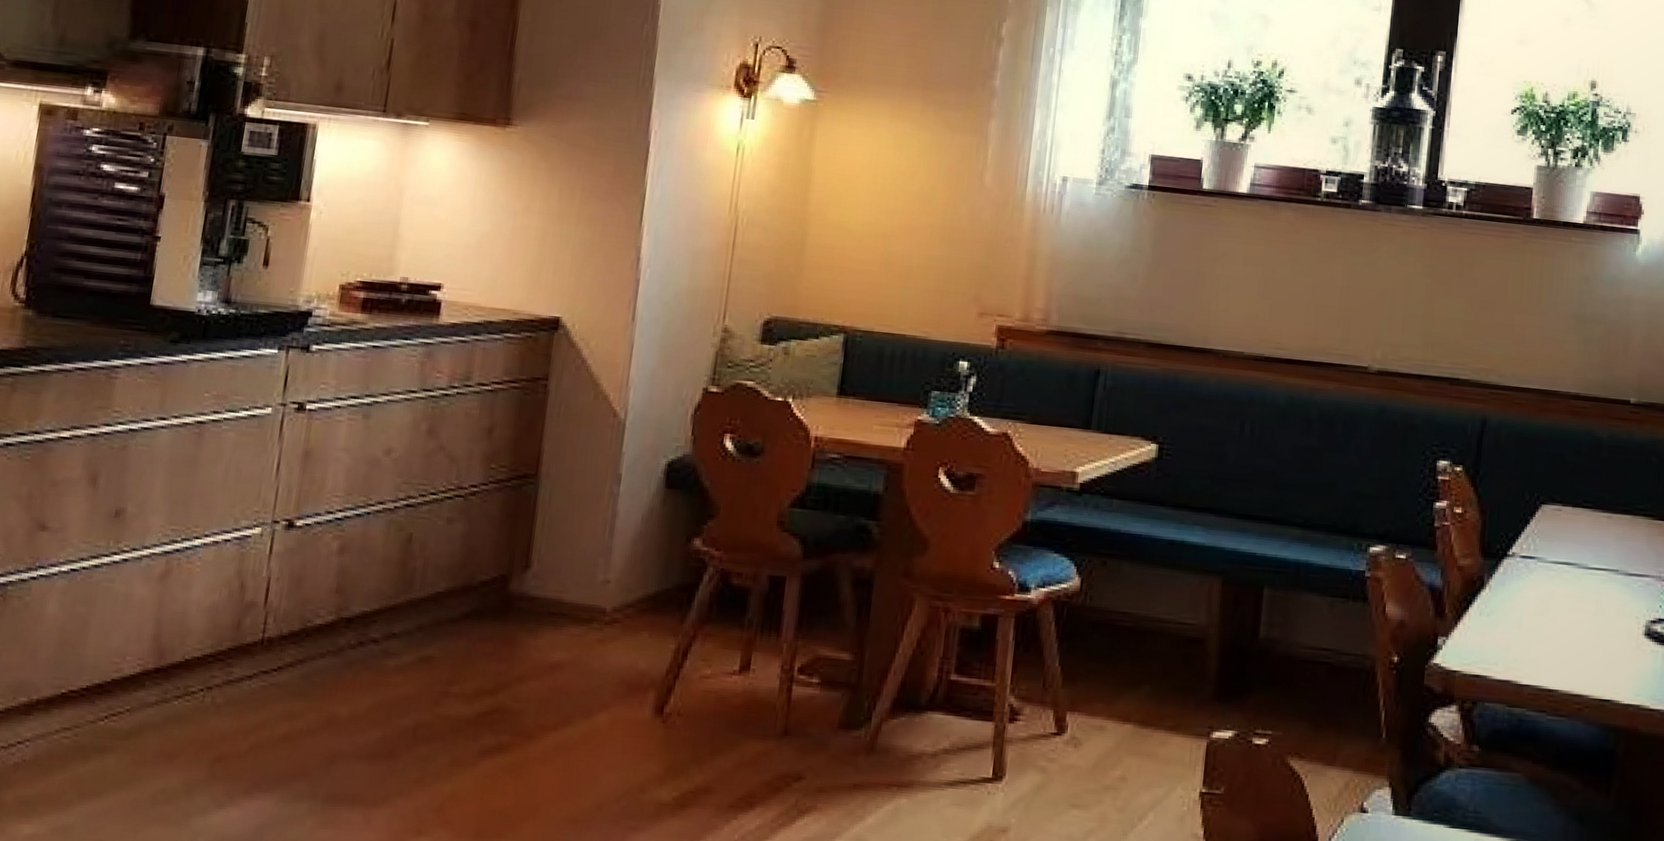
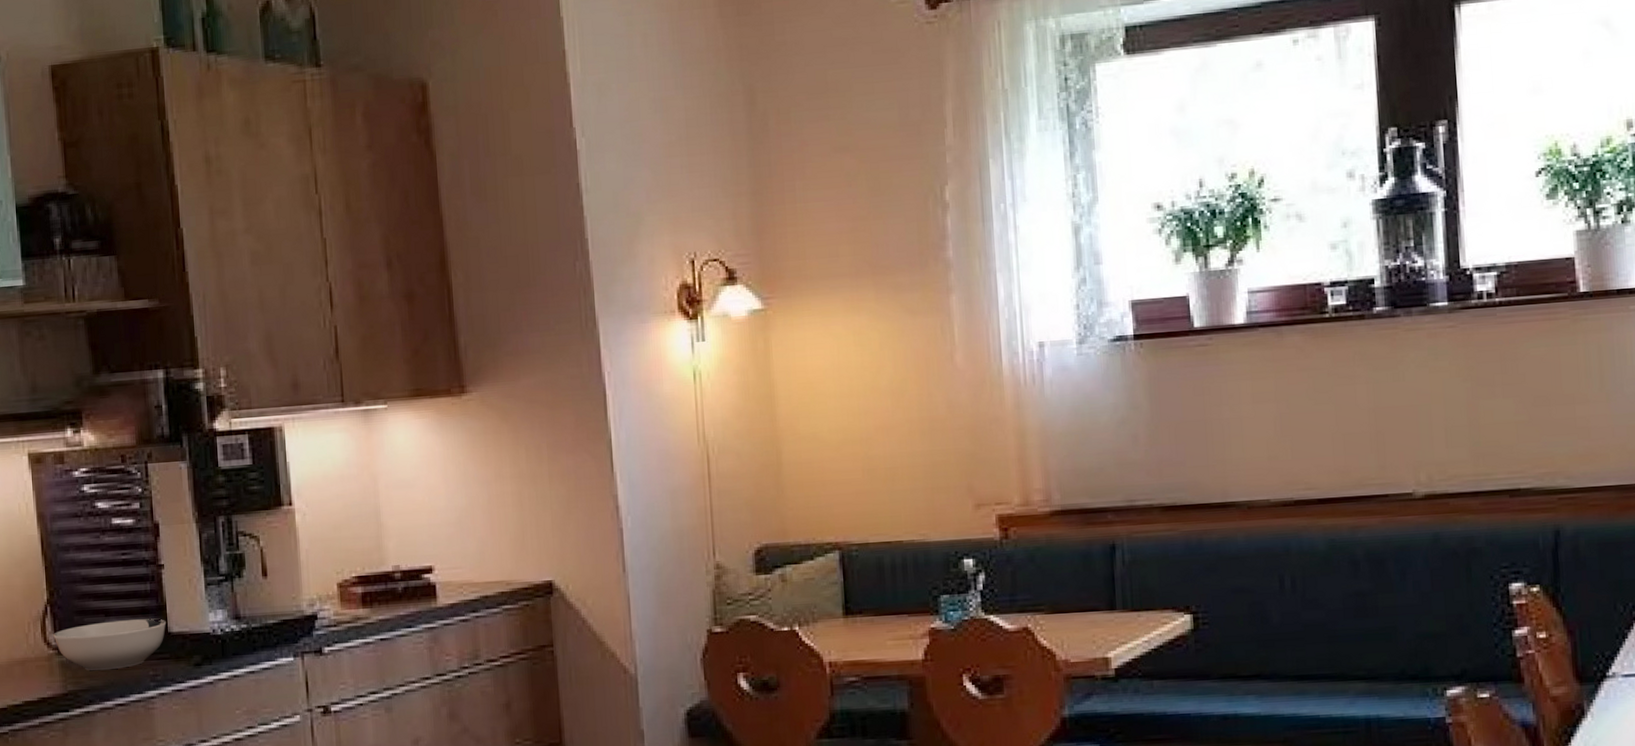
bowl: none [23,283,150,333] -> present [53,618,167,671]

